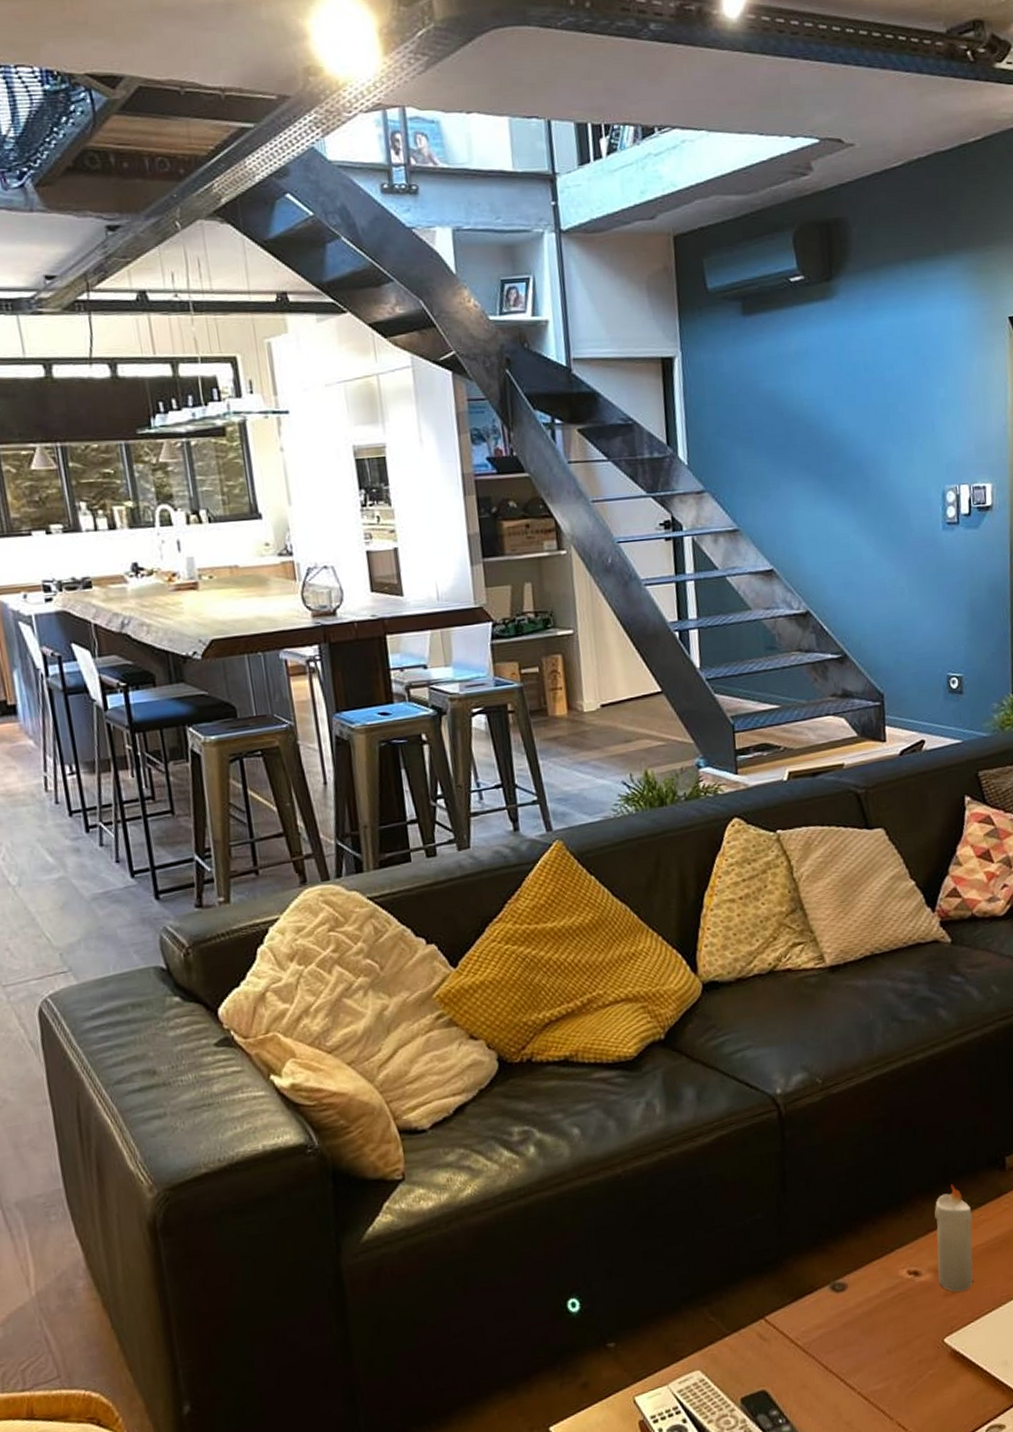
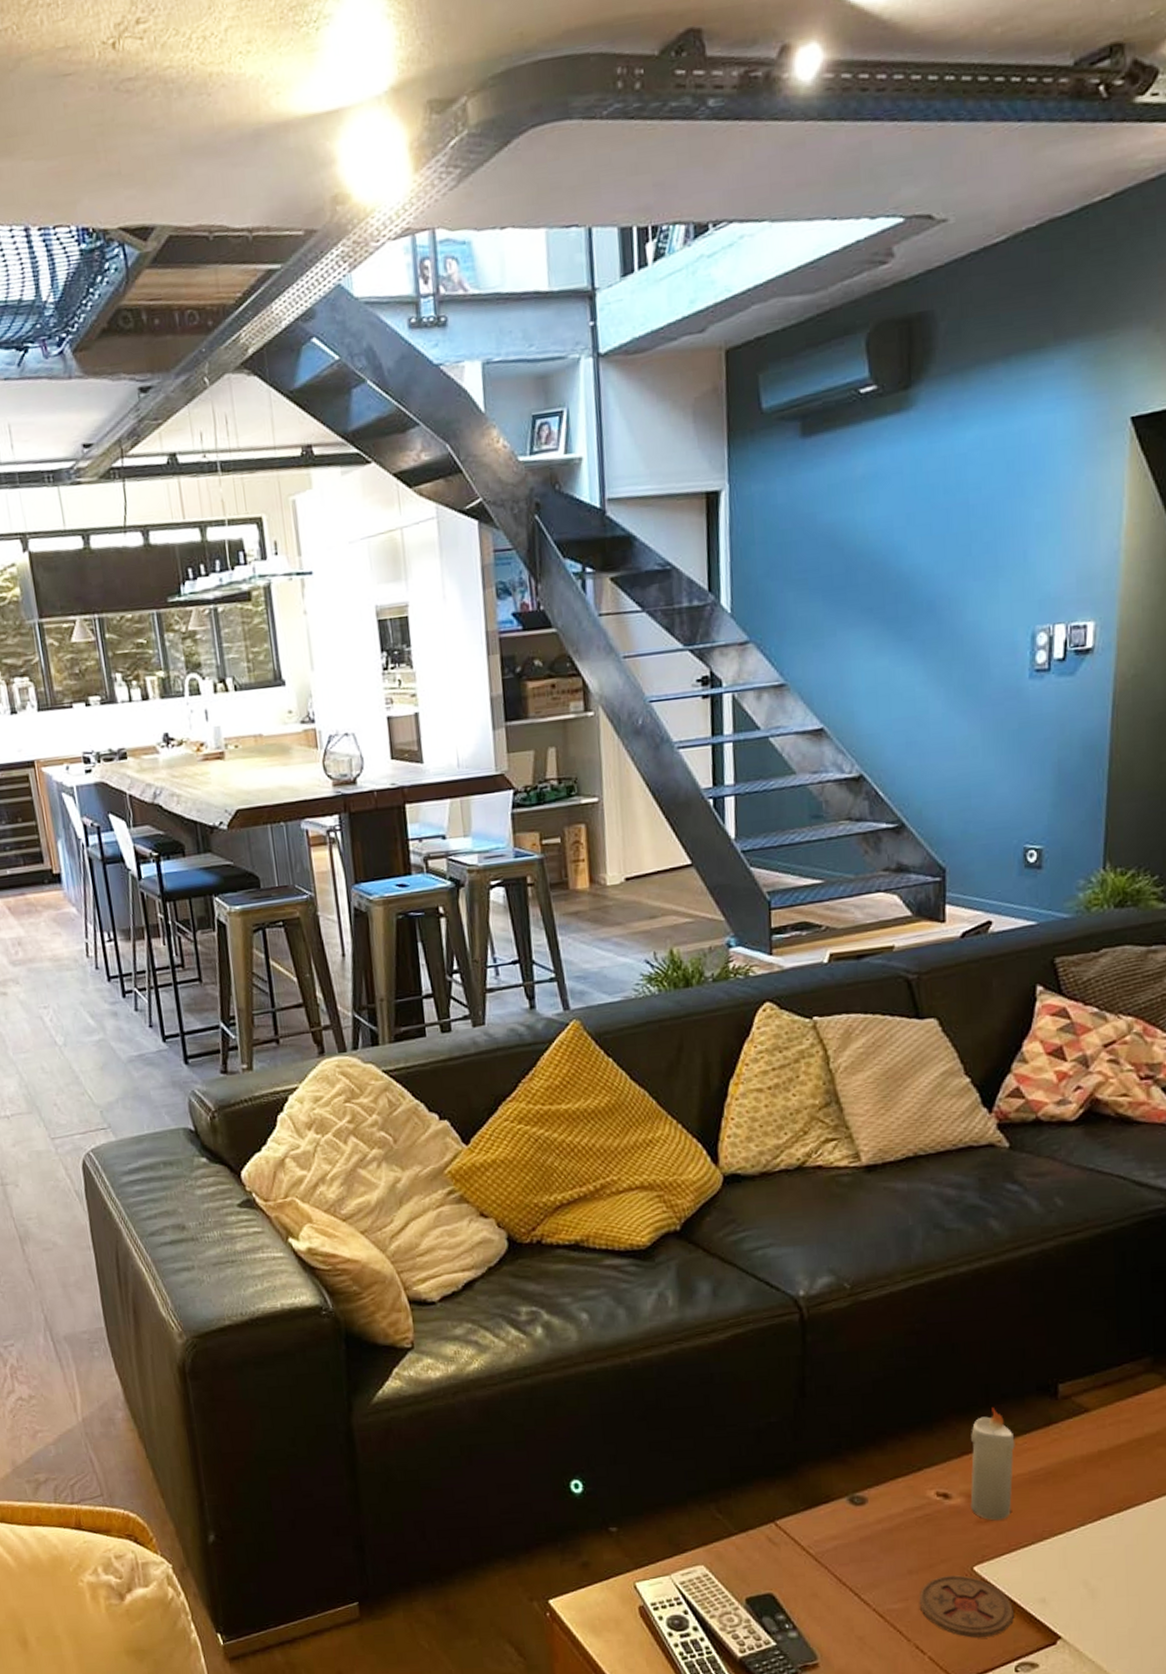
coaster: none [898,1348,981,1408] -> present [918,1575,1014,1638]

